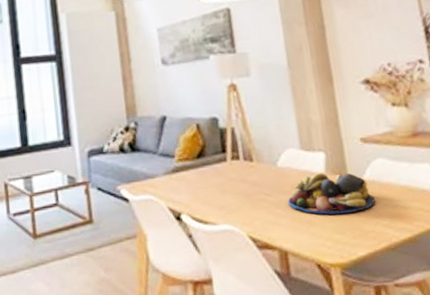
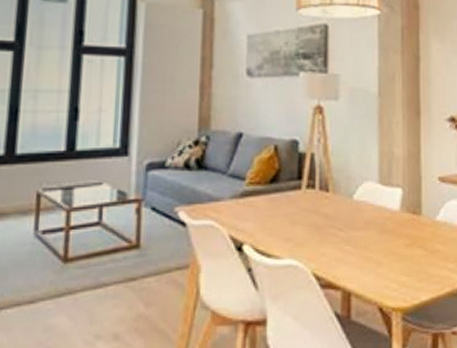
fruit bowl: present [288,173,375,215] -> none [359,210,445,256]

